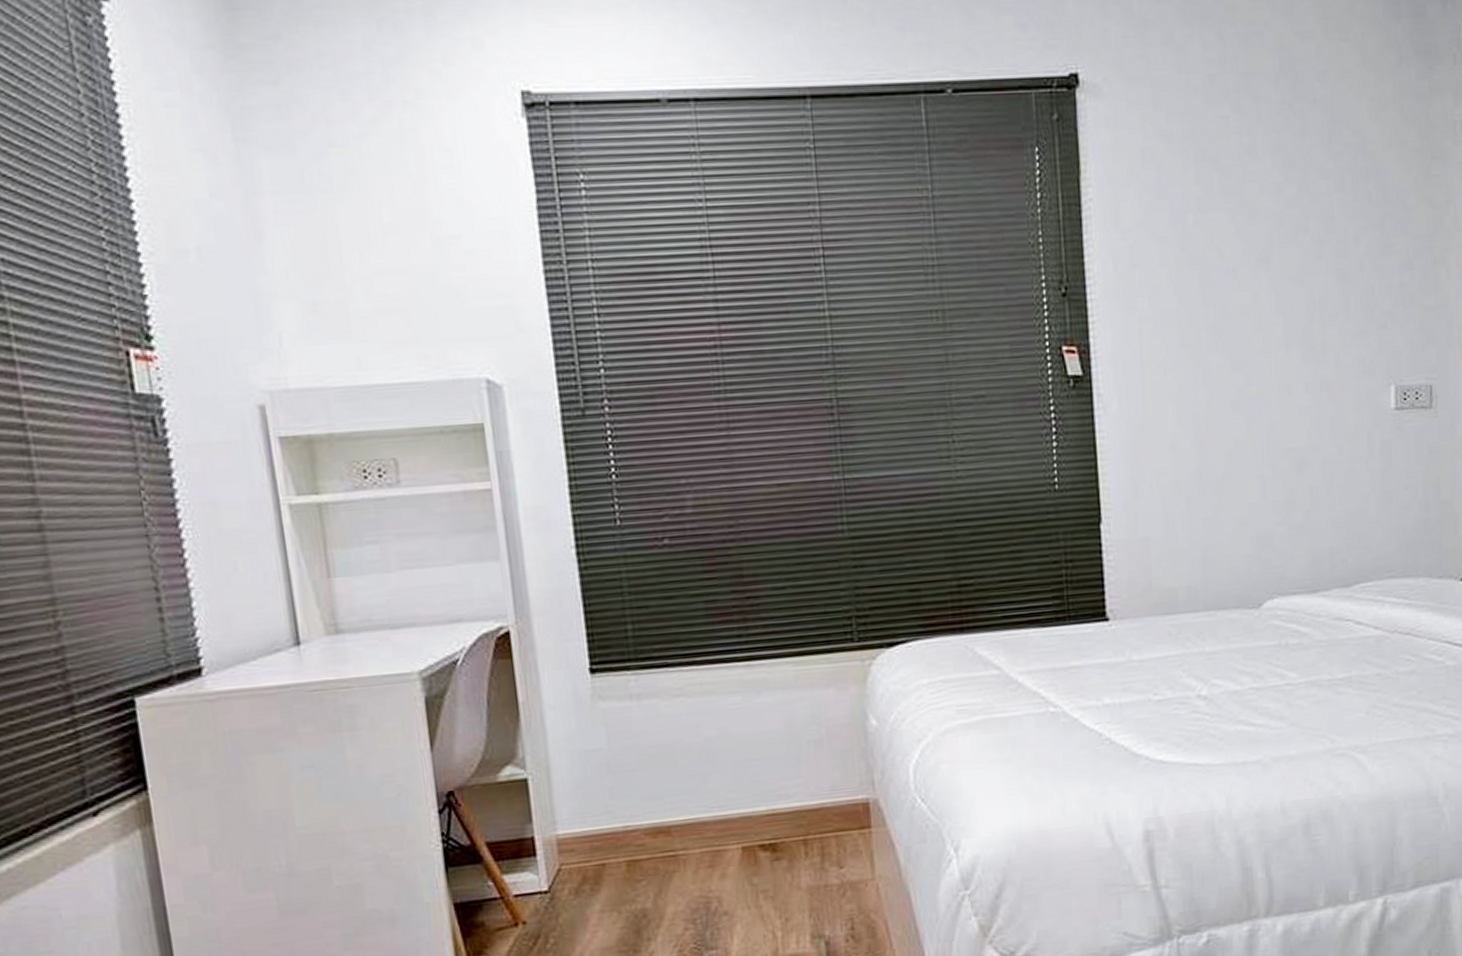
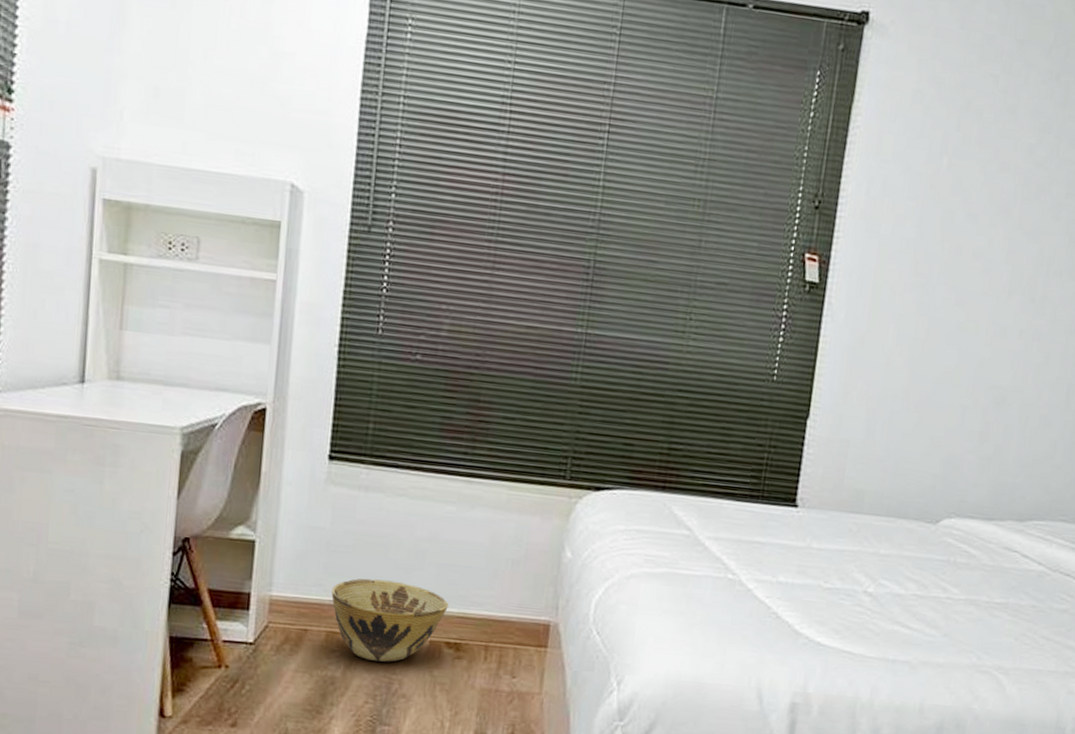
woven basket: none [623,790,755,883] -> present [331,578,449,663]

